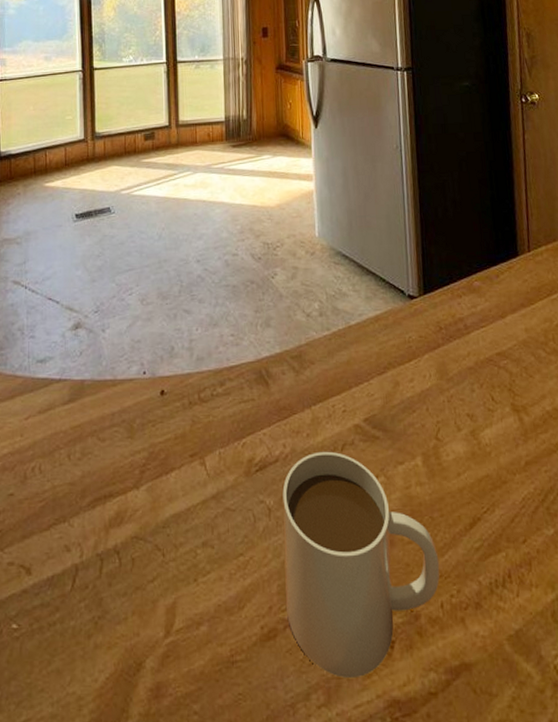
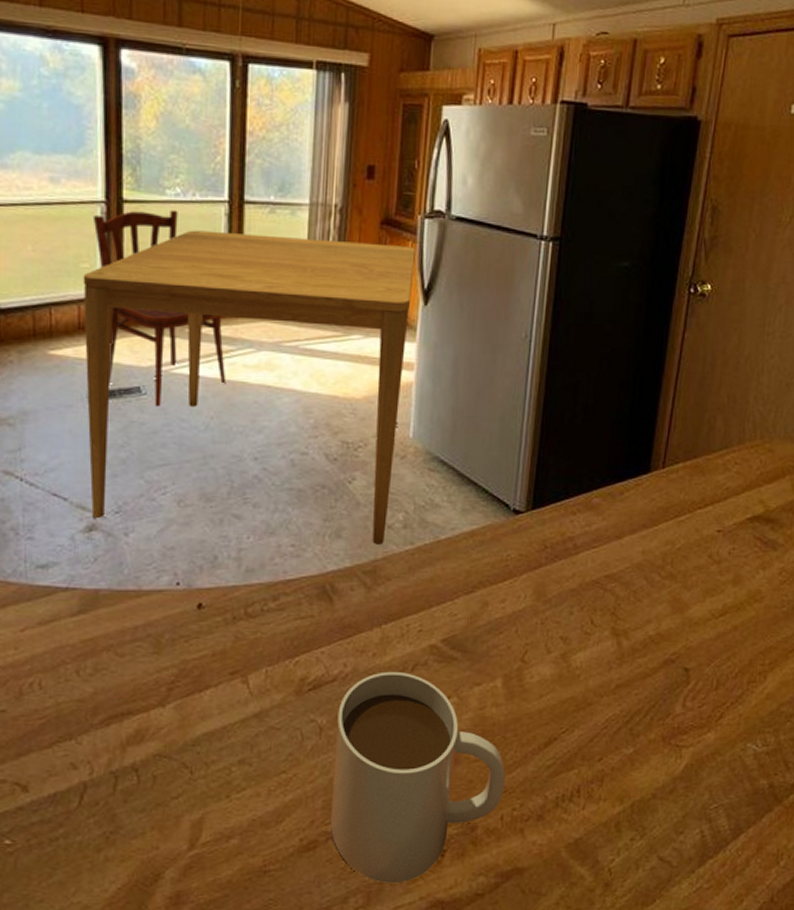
dining table: none [68,84,306,332] -> present [83,230,416,545]
dining chair: none [73,72,173,222] -> present [92,209,227,406]

